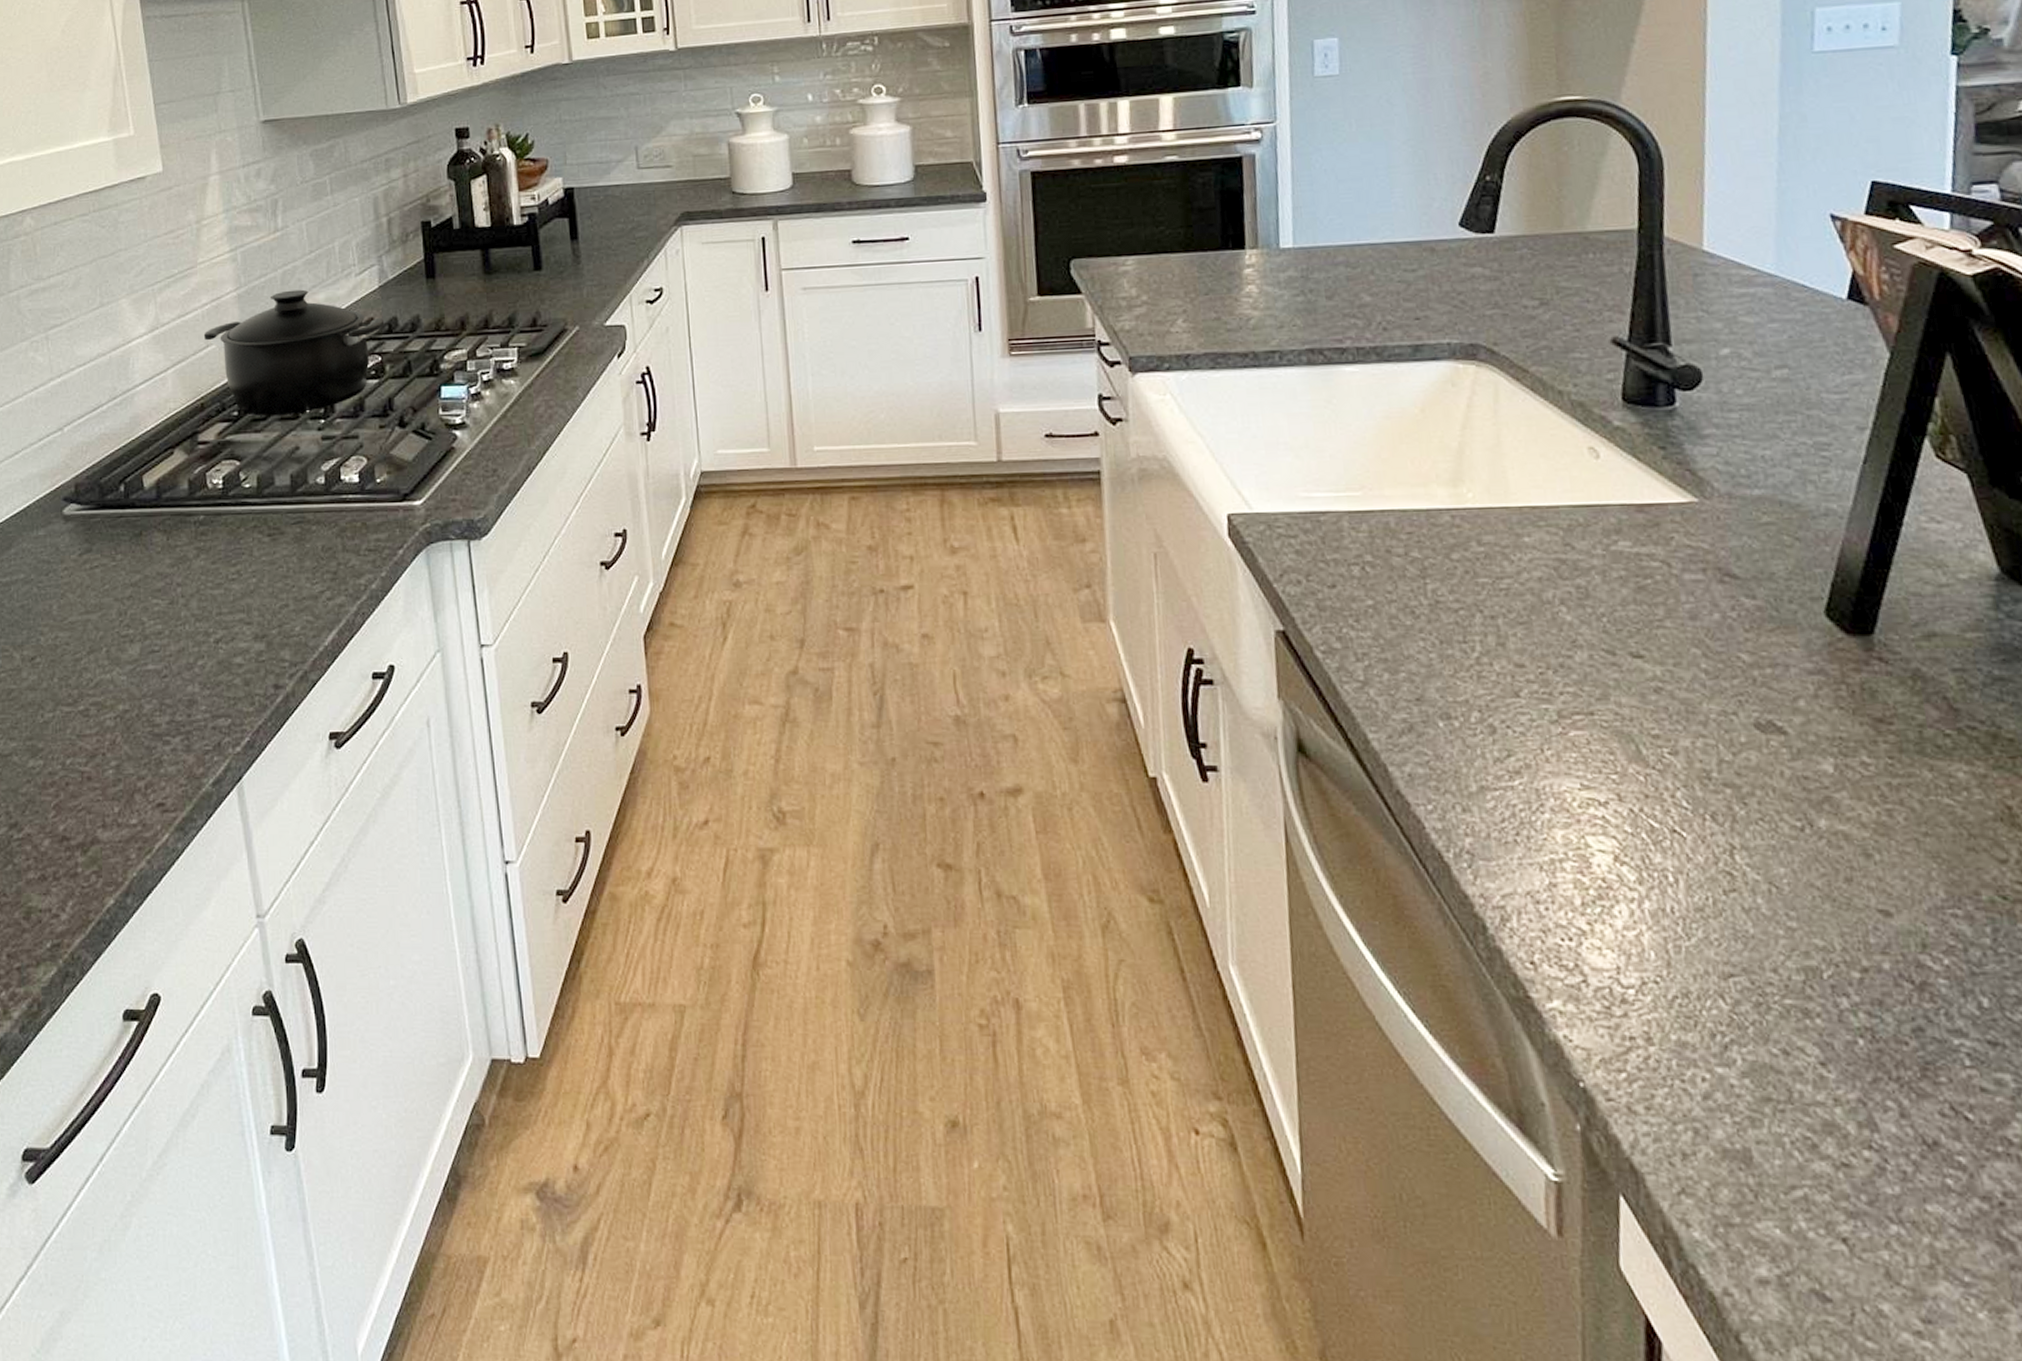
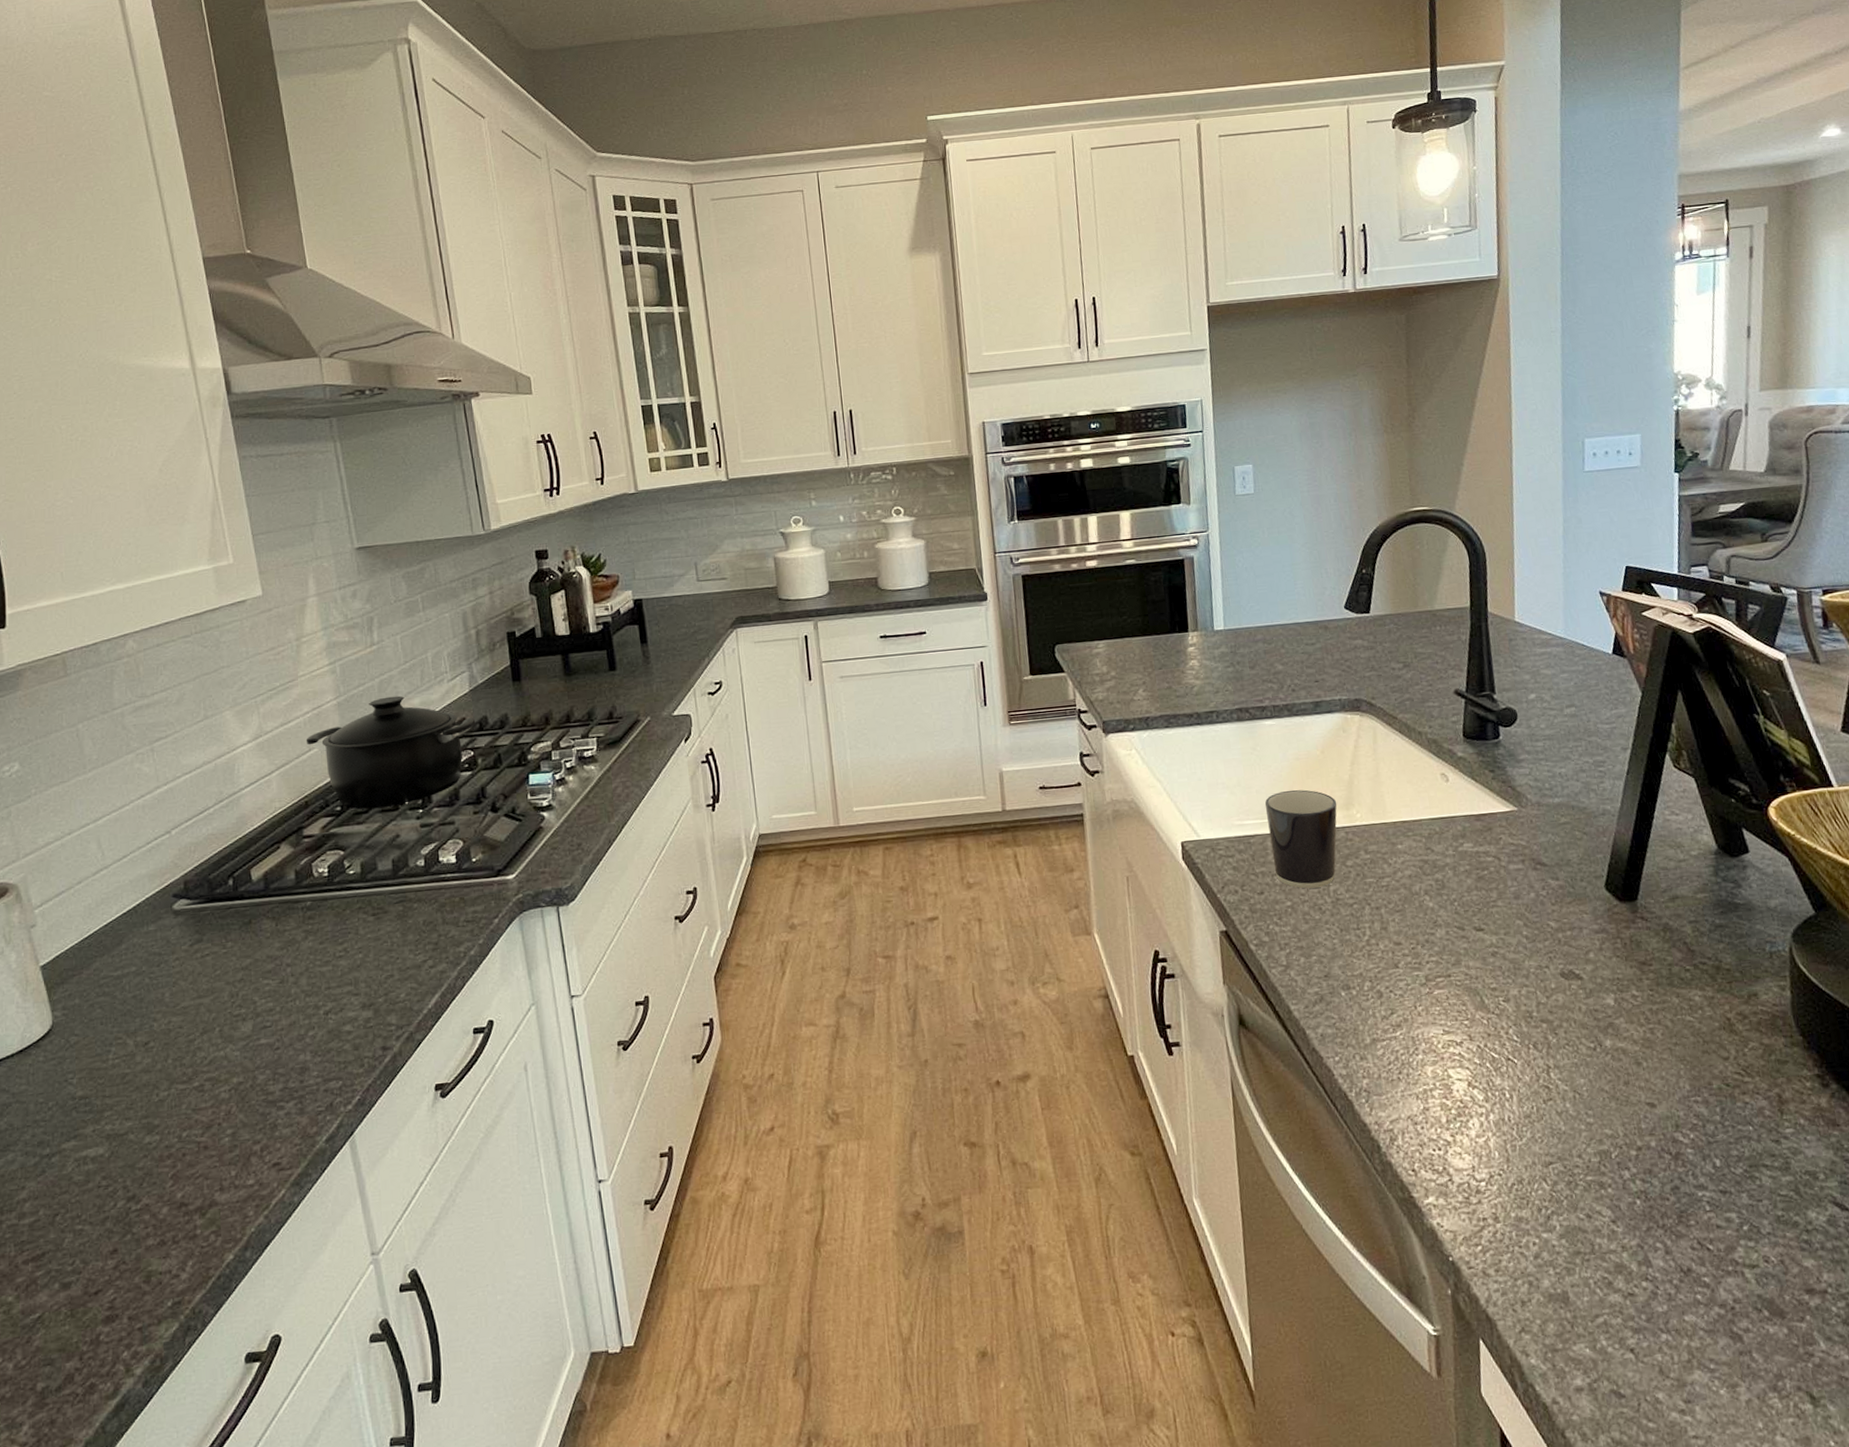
mug: none [1341,456,1441,585] -> present [1264,789,1337,889]

